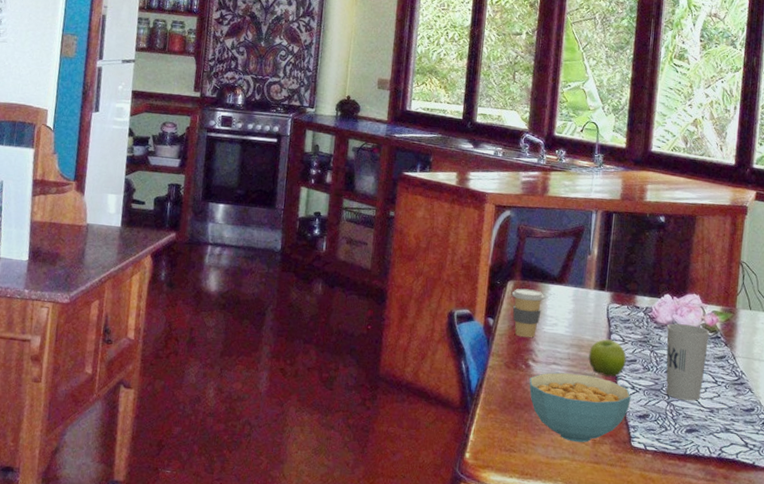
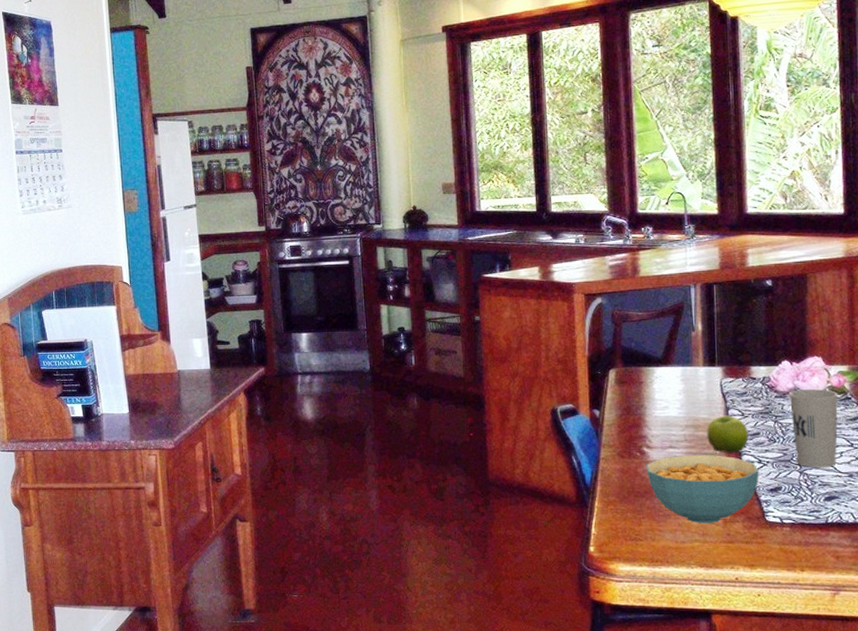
coffee cup: present [511,288,545,338] -> none [614,375,651,425]

